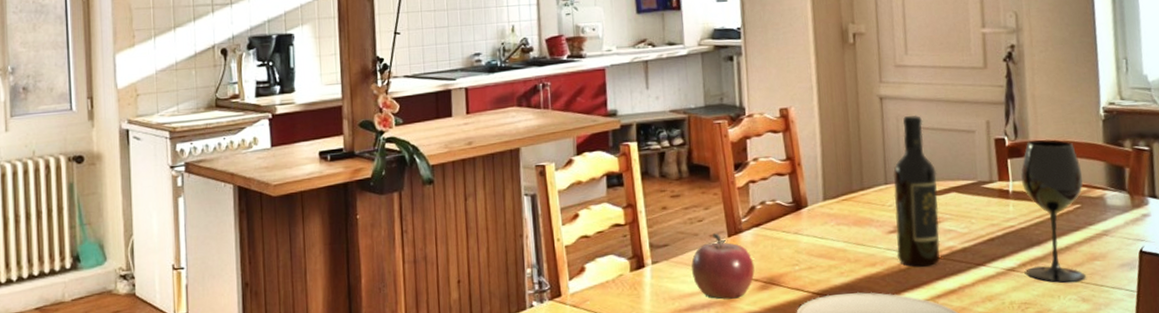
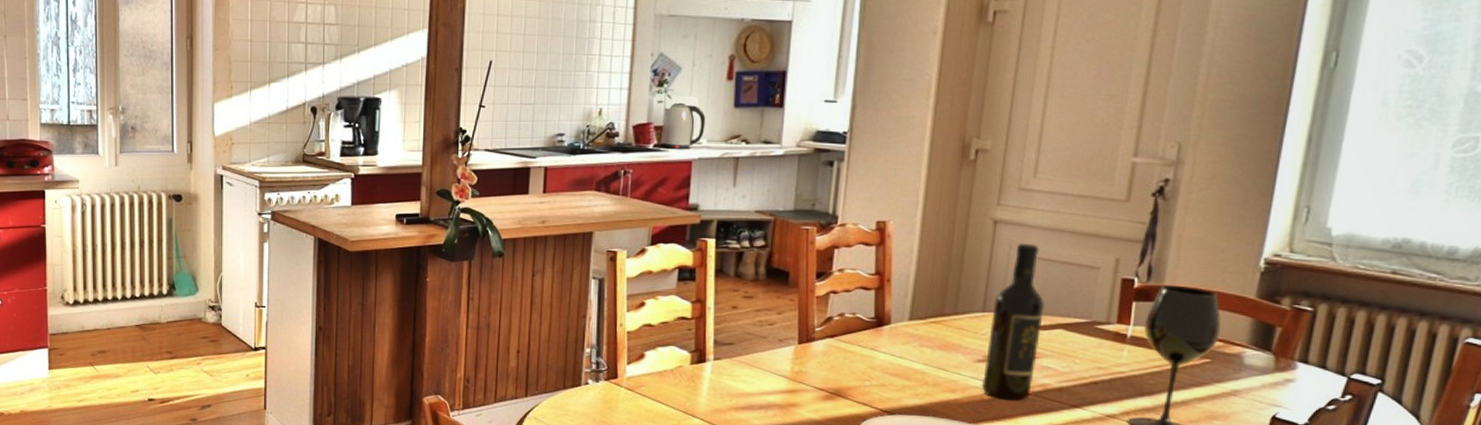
kettle: none [572,13,613,59] -> present [661,102,706,150]
fruit: present [691,233,755,299] -> none [754,338,822,404]

